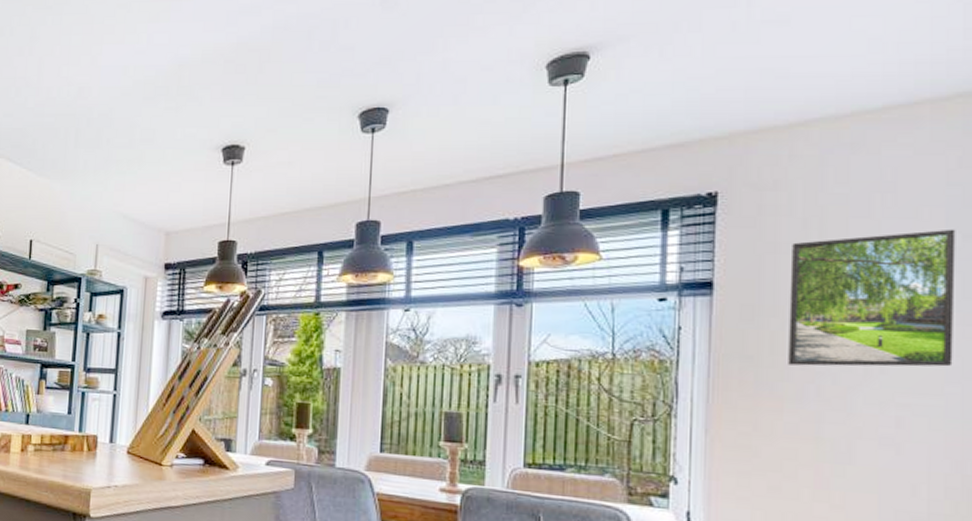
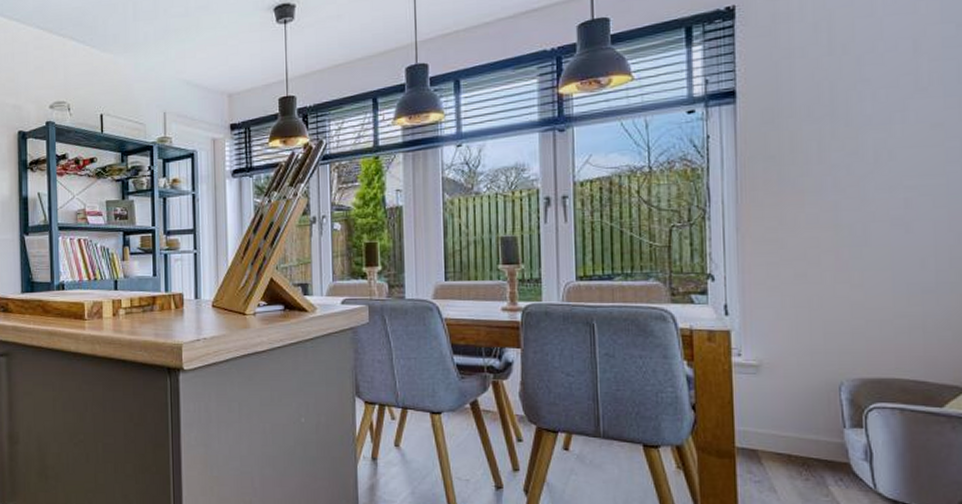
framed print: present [788,229,956,367] -> none [804,19,952,161]

